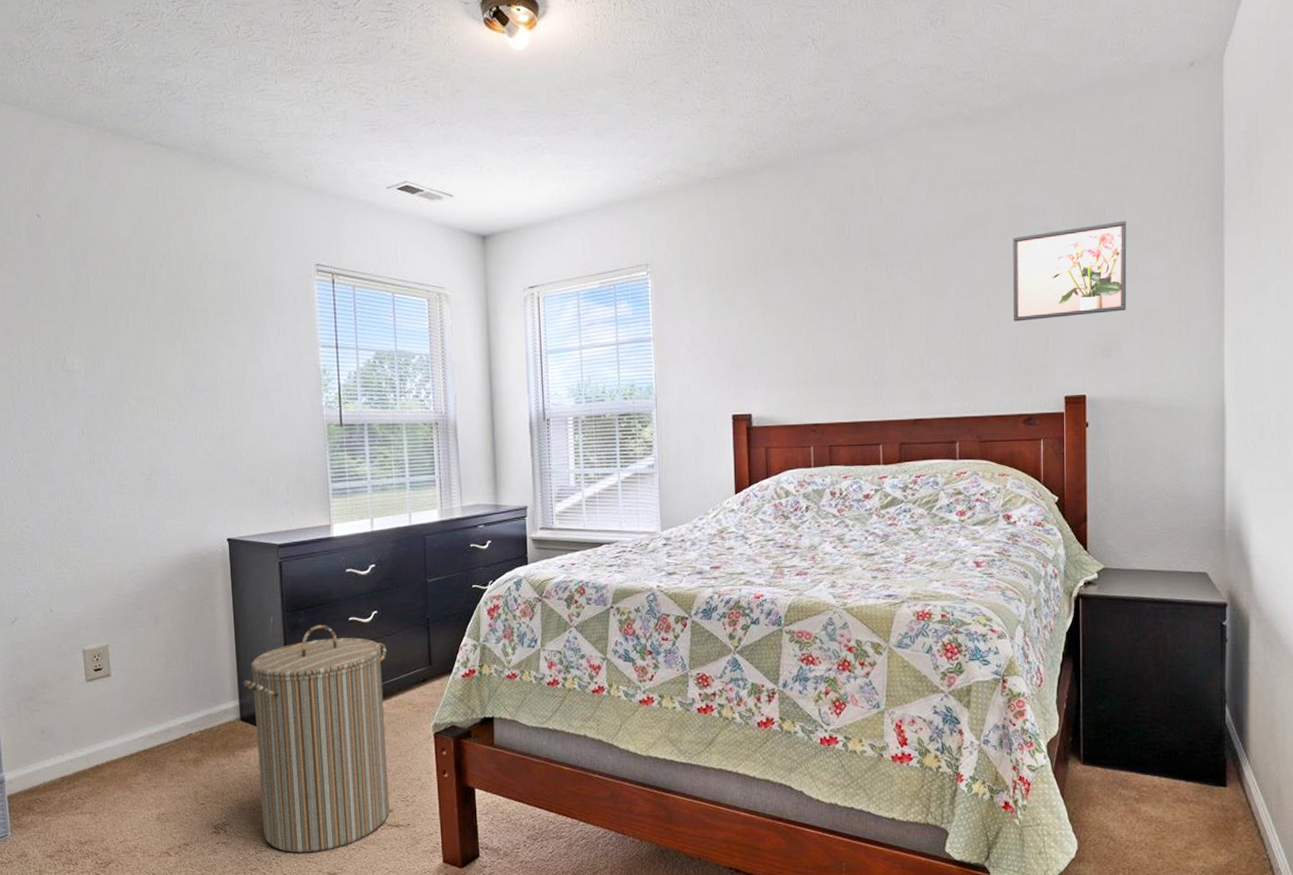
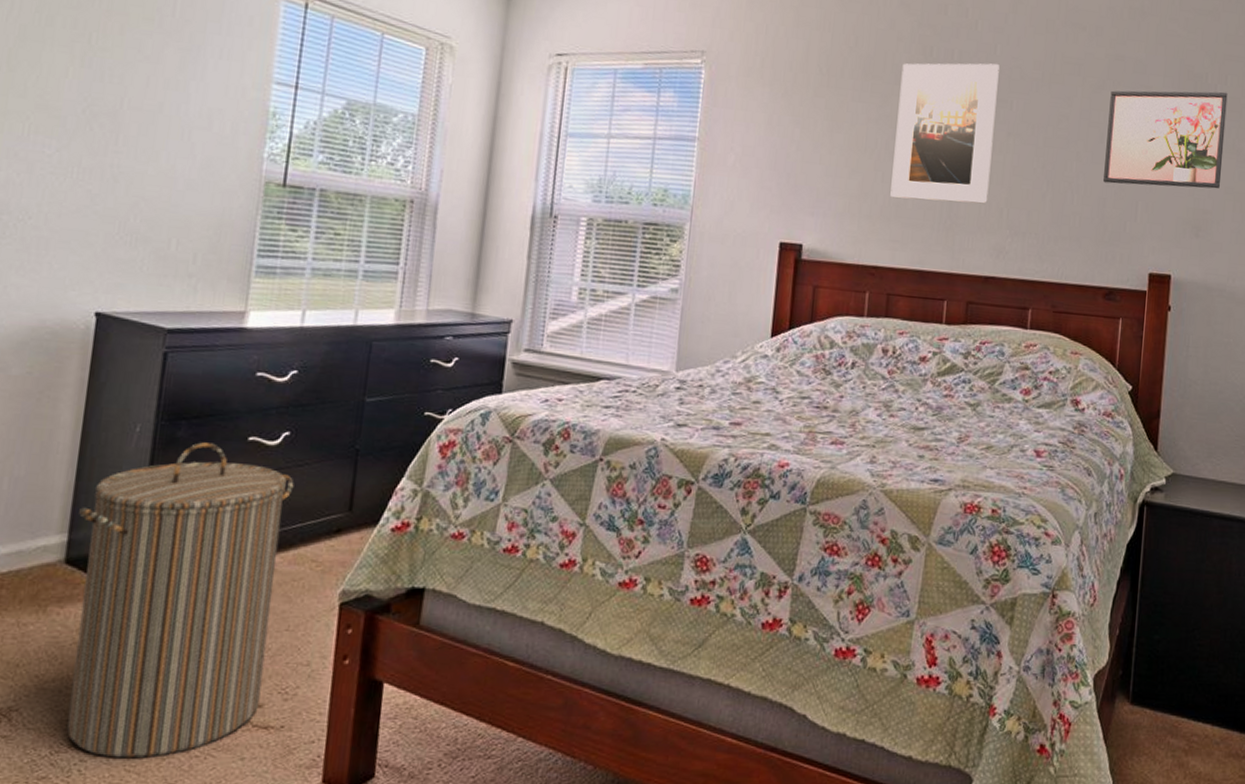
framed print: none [819,232,909,364] -> present [890,63,1000,204]

